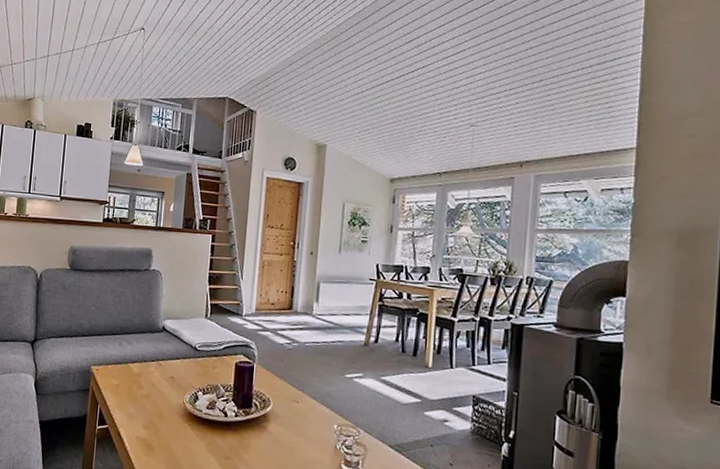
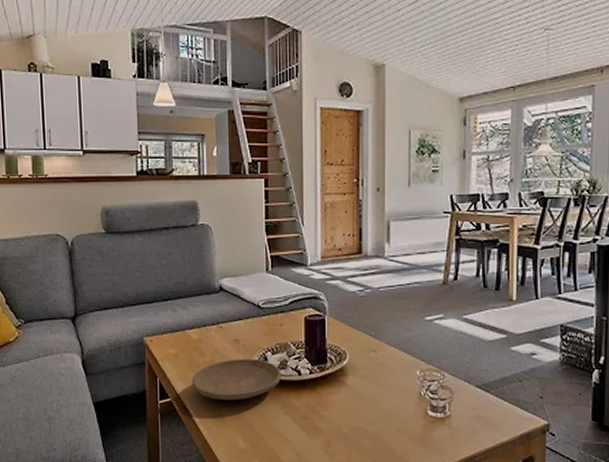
plate: none [128,394,209,434] -> present [191,359,281,401]

